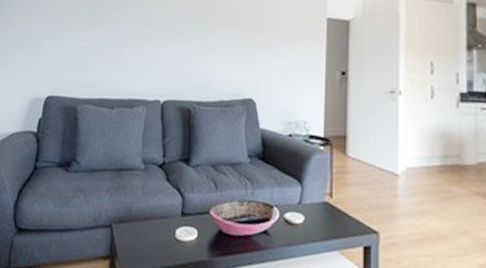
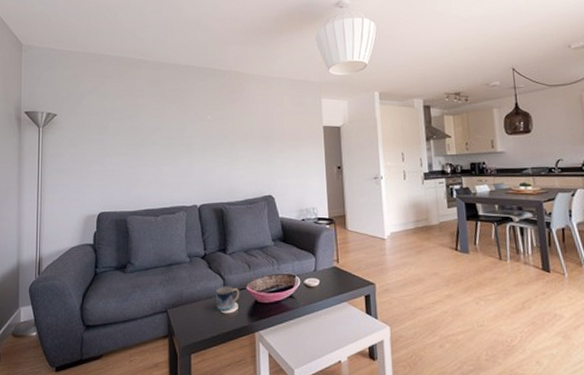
mug: none [171,206,202,238] -> present [216,286,240,311]

